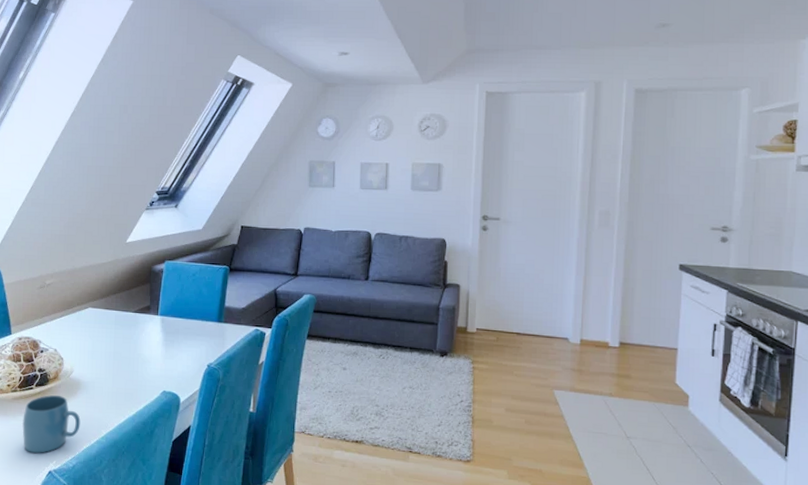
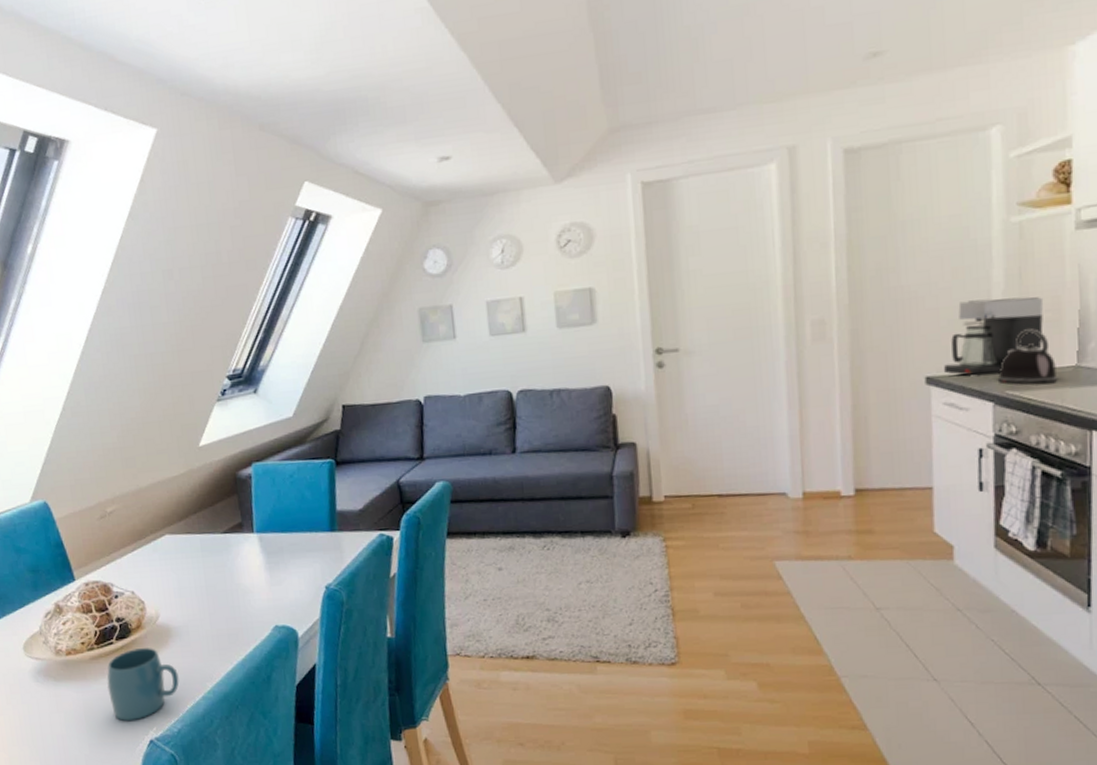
coffee maker: none [694,212,770,271] -> present [944,297,1044,378]
kettle: none [731,239,776,282] -> present [997,328,1058,386]

